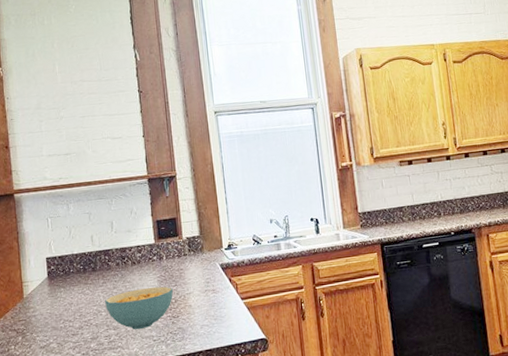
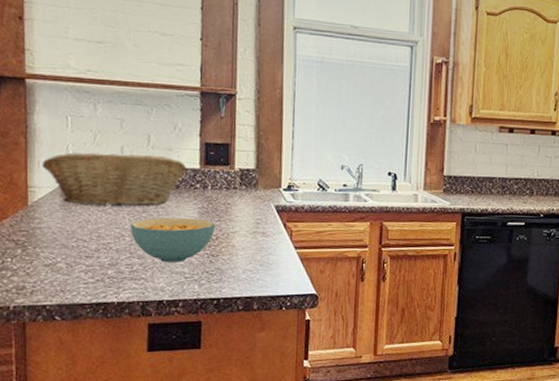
fruit basket: none [31,237,145,291] -> present [41,152,187,206]

